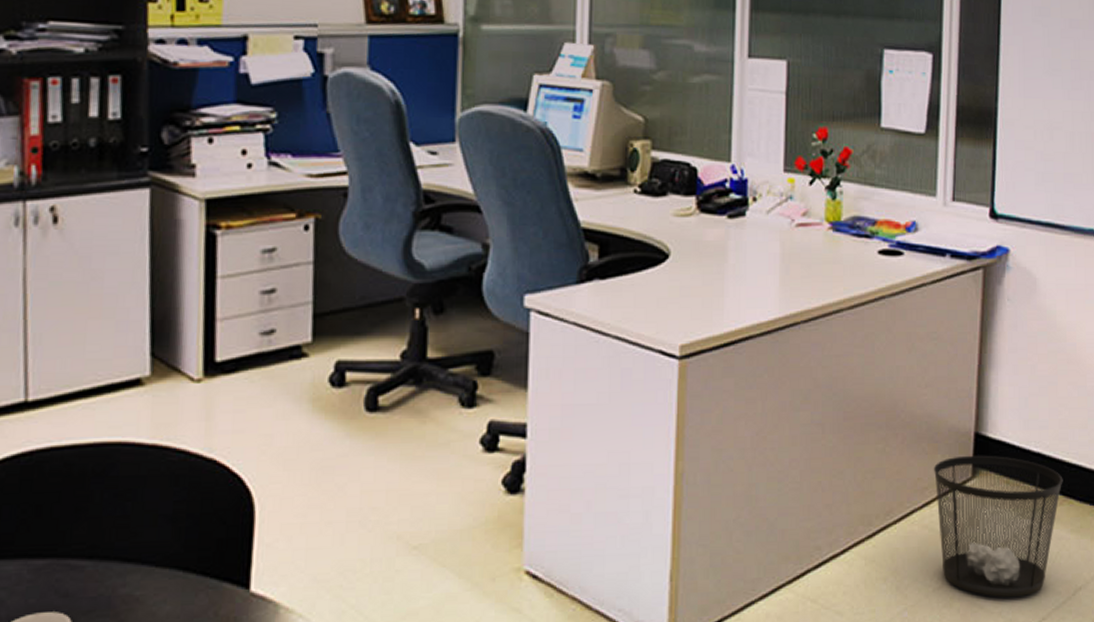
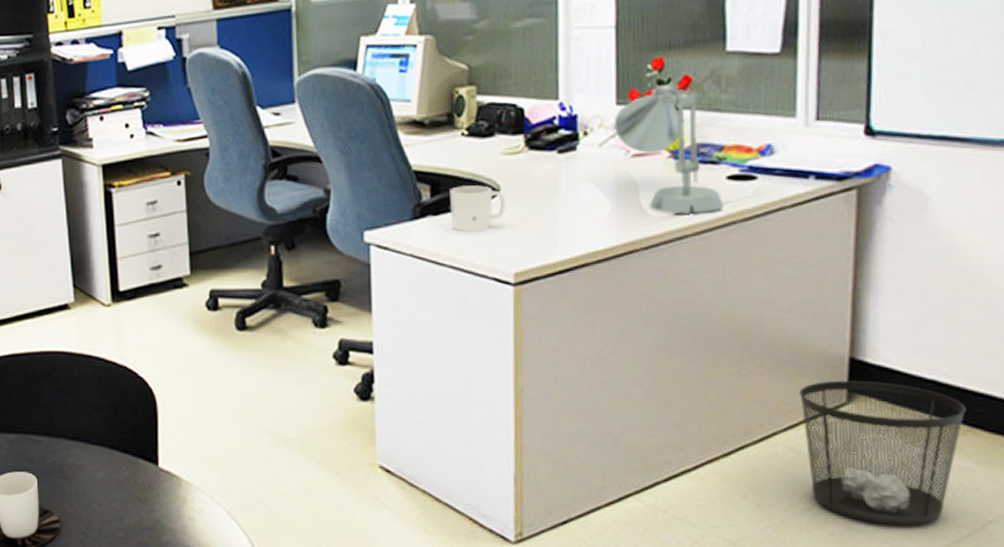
mug: none [617,248,676,299] -> present [449,185,506,232]
desk lamp: none [781,154,875,290] -> present [614,83,724,216]

